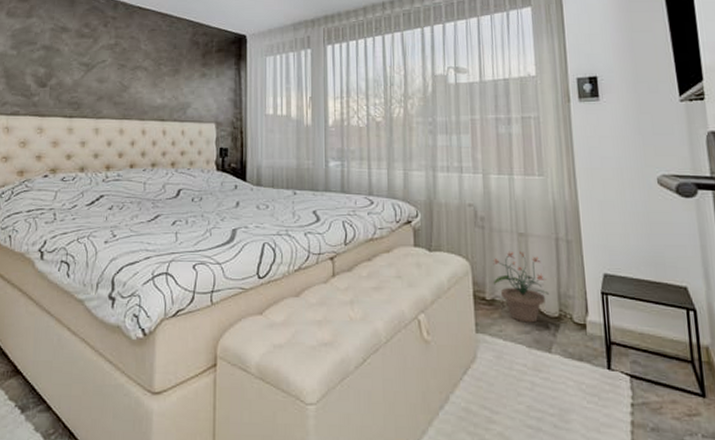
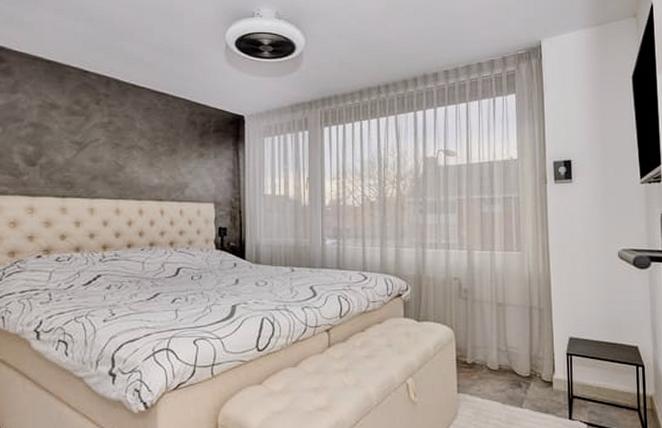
potted plant: present [493,251,549,323] -> none [474,319,522,382]

